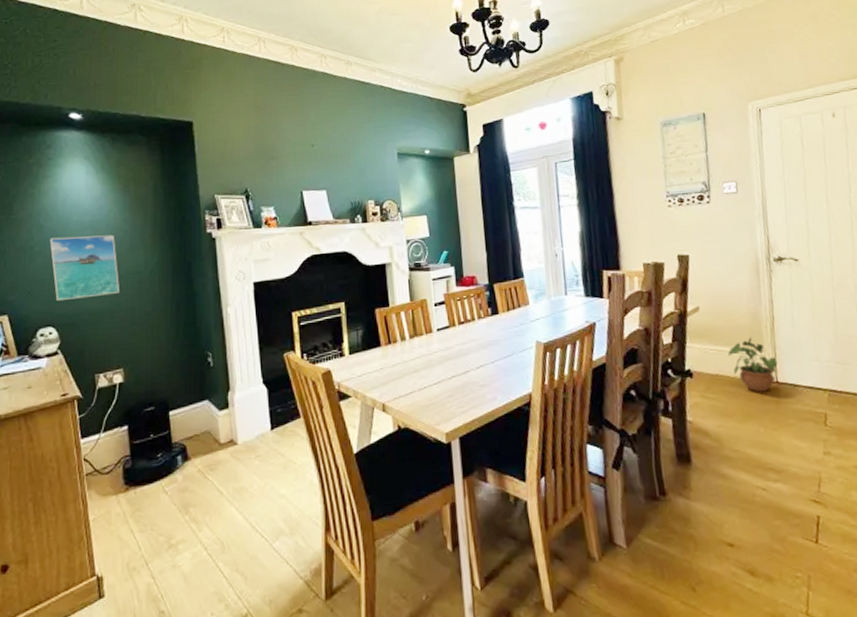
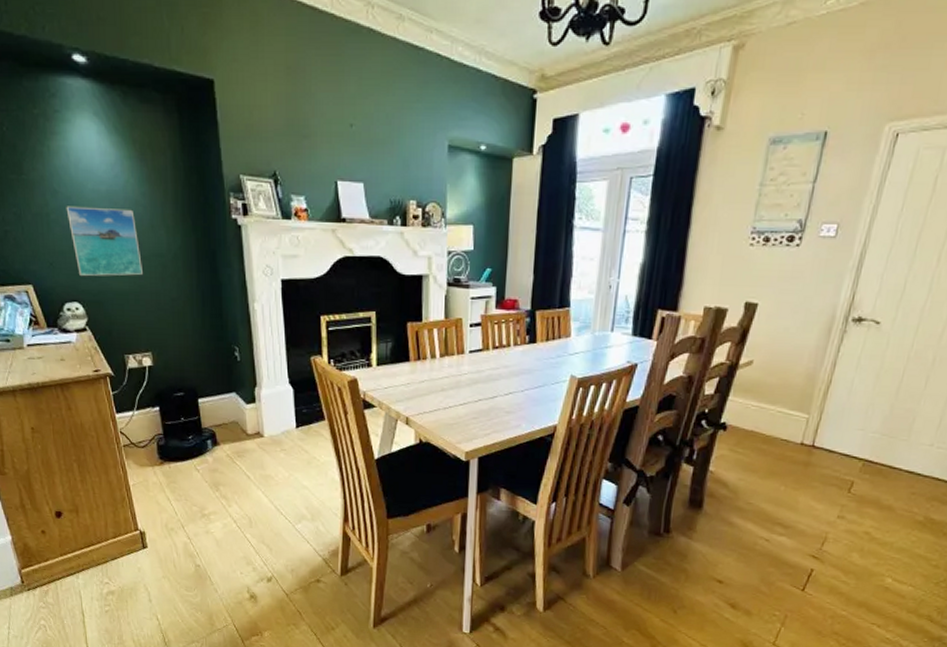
potted plant: present [728,336,778,392] -> none [770,398,821,453]

